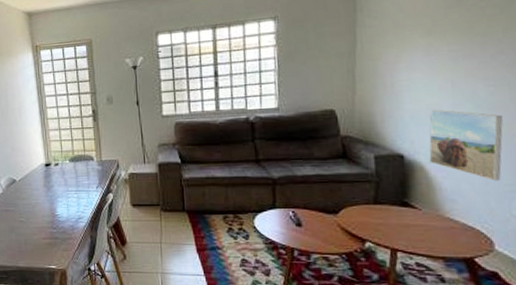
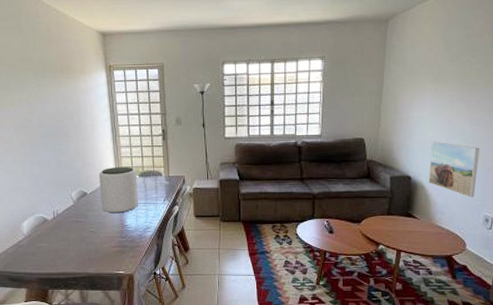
plant pot: none [28,151,70,202] -> present [99,166,139,214]

